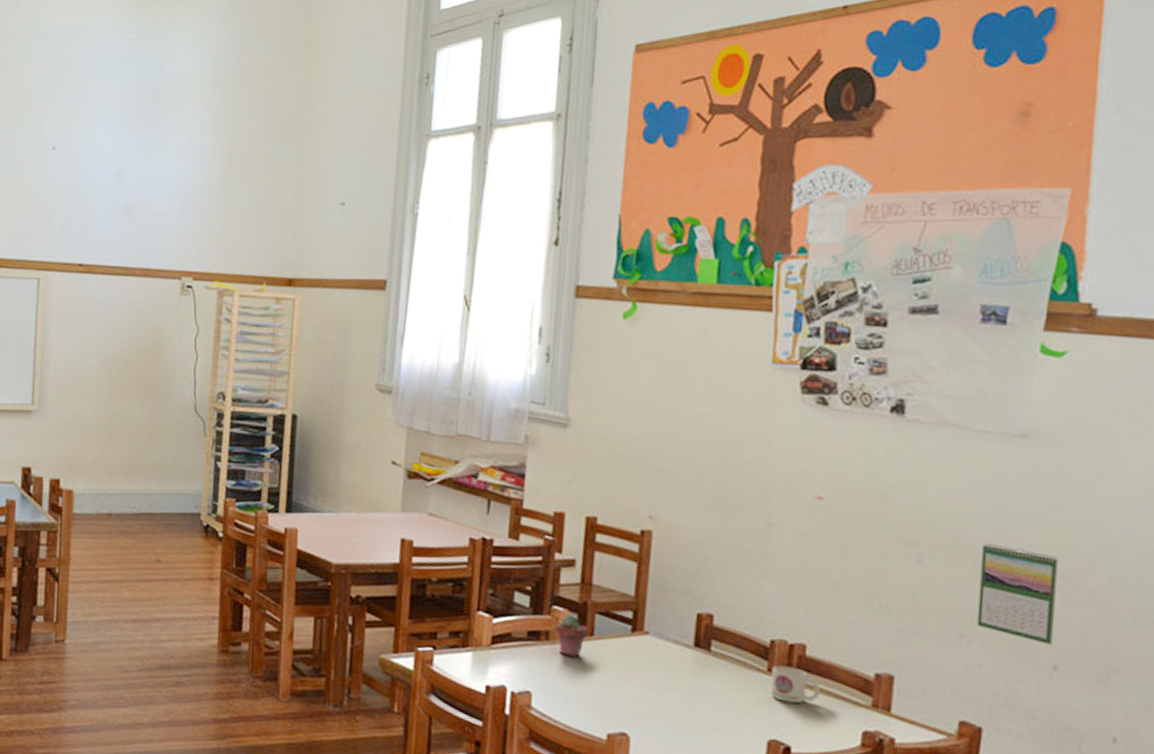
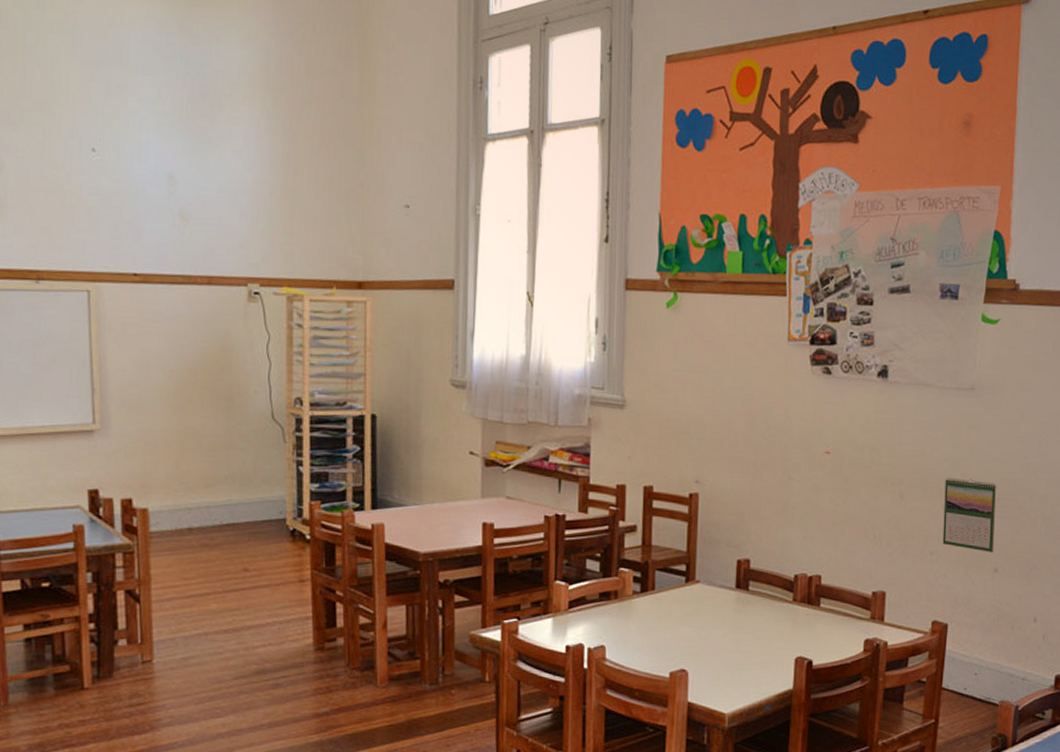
potted succulent: present [555,614,587,657] -> none [623,574,649,610]
mug: present [770,665,821,704] -> none [796,595,833,625]

